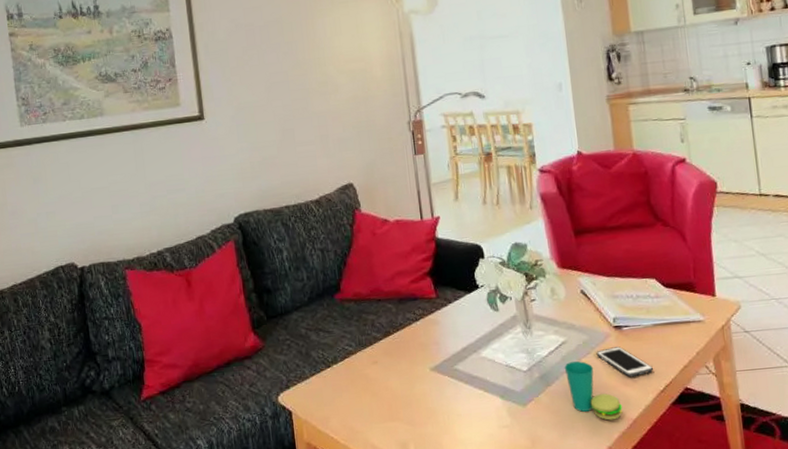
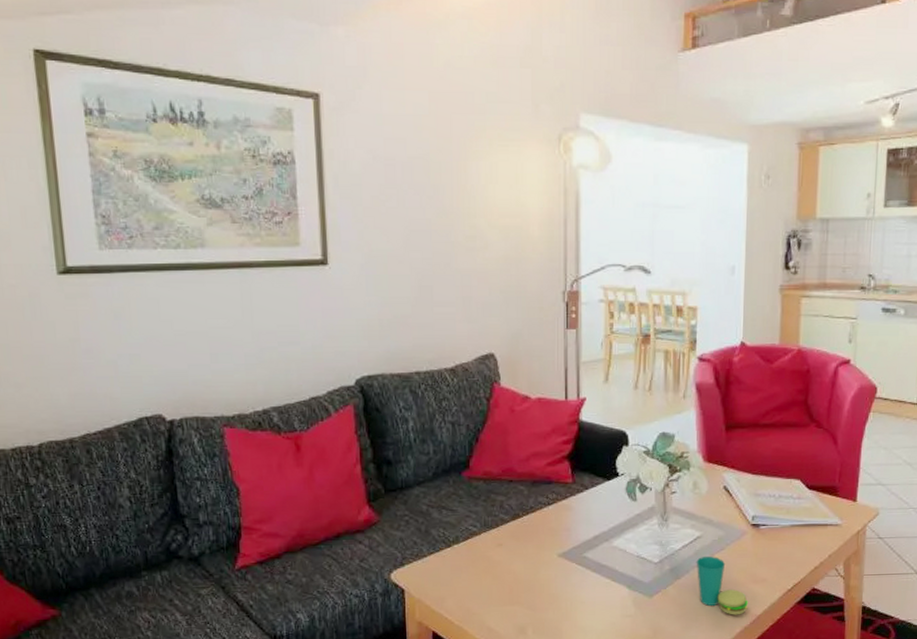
cell phone: present [596,346,653,378] -> none [730,545,784,575]

